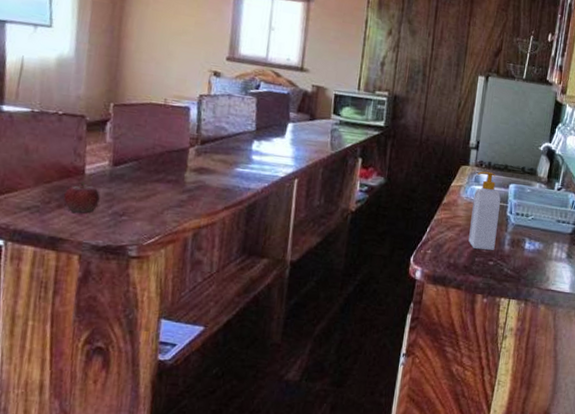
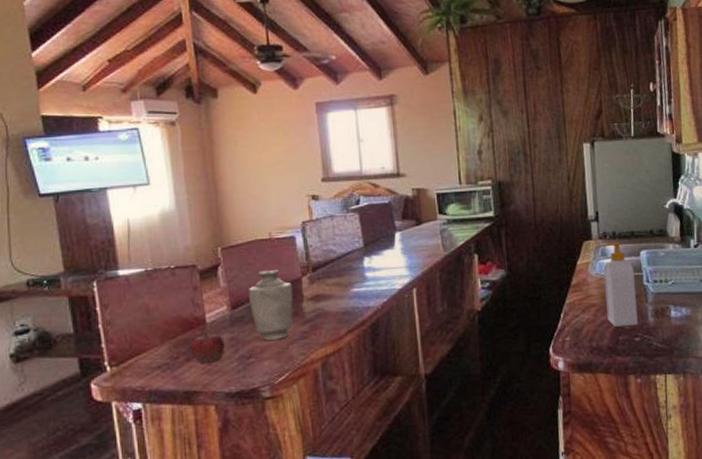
vase: none [132,134,178,203] -> present [248,270,293,340]

